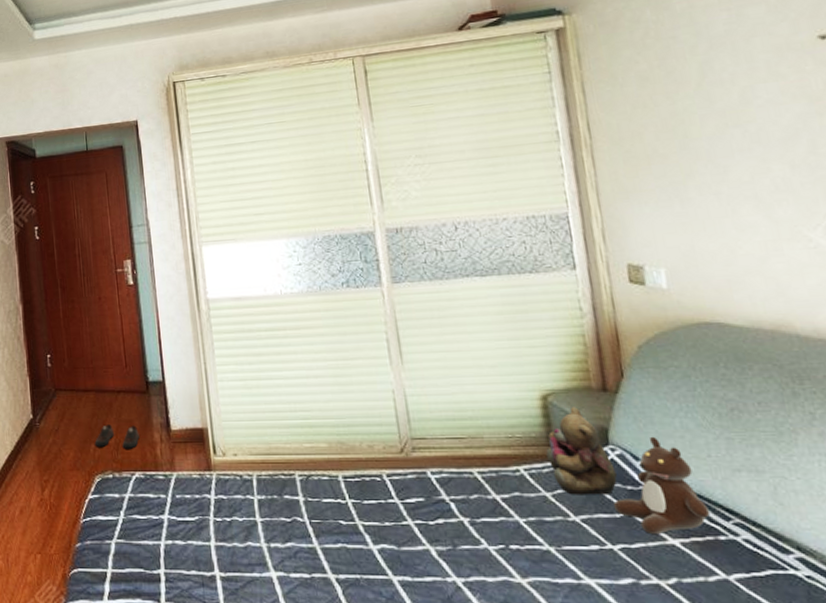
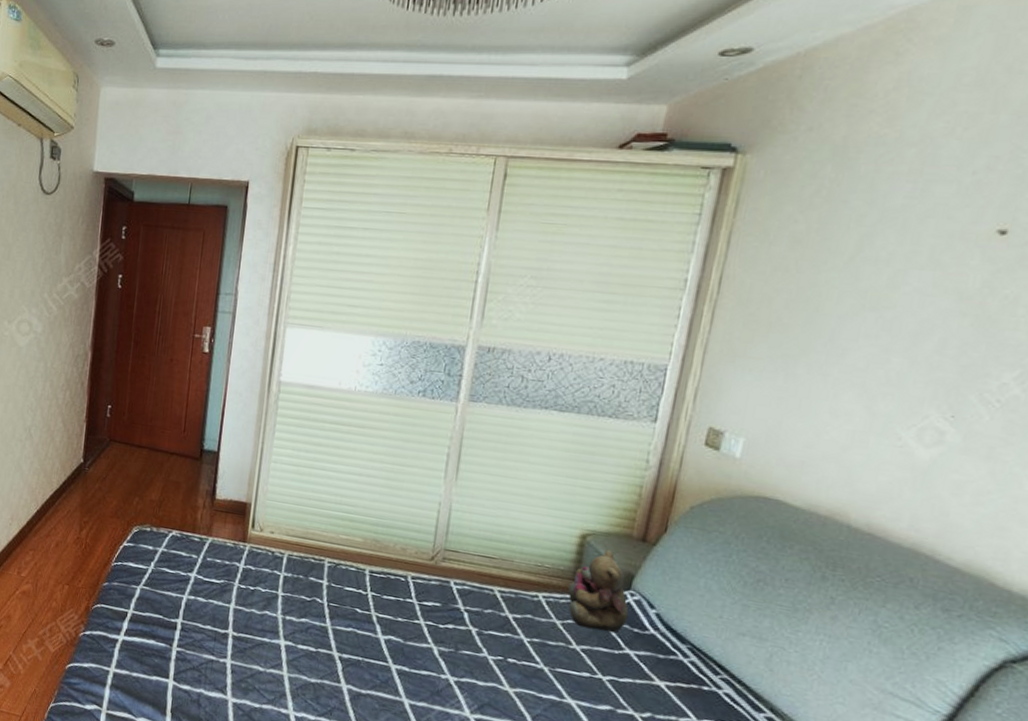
shoe: present [94,424,140,449] -> none [139,481,184,509]
stuffed animal: present [613,436,710,535] -> none [615,590,703,676]

